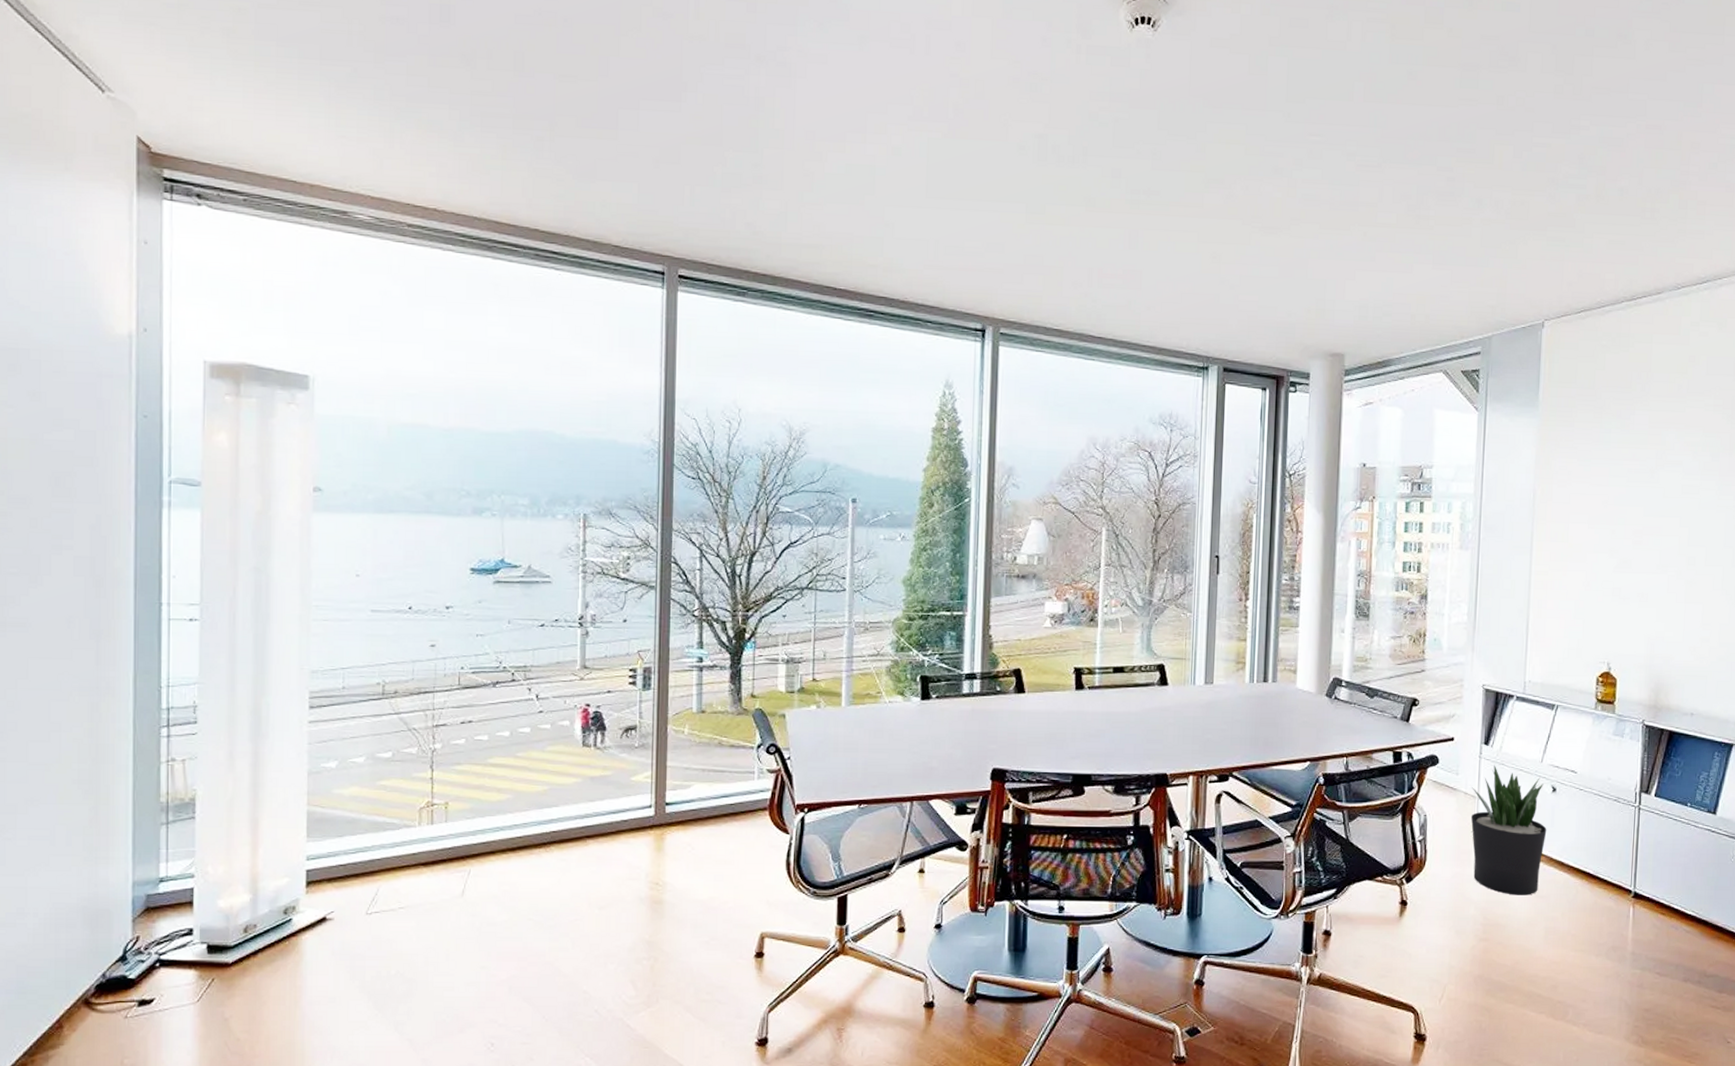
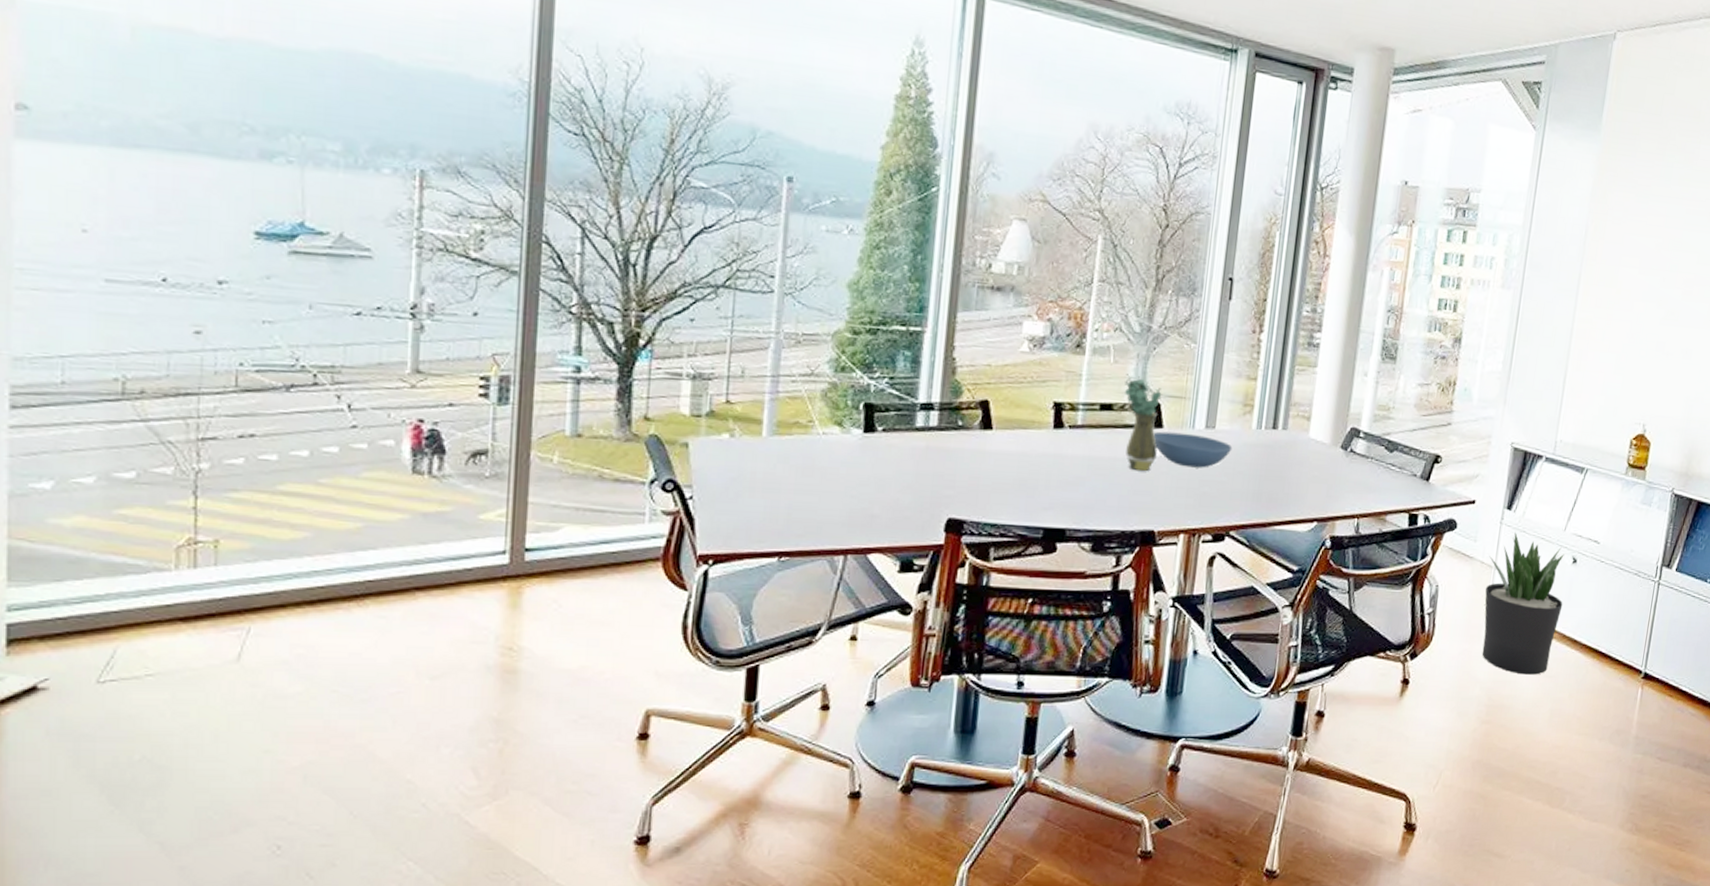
vase: none [1133,641,1165,722] -> present [1124,374,1162,471]
bowl: none [1160,688,1230,718] -> present [1153,431,1233,468]

